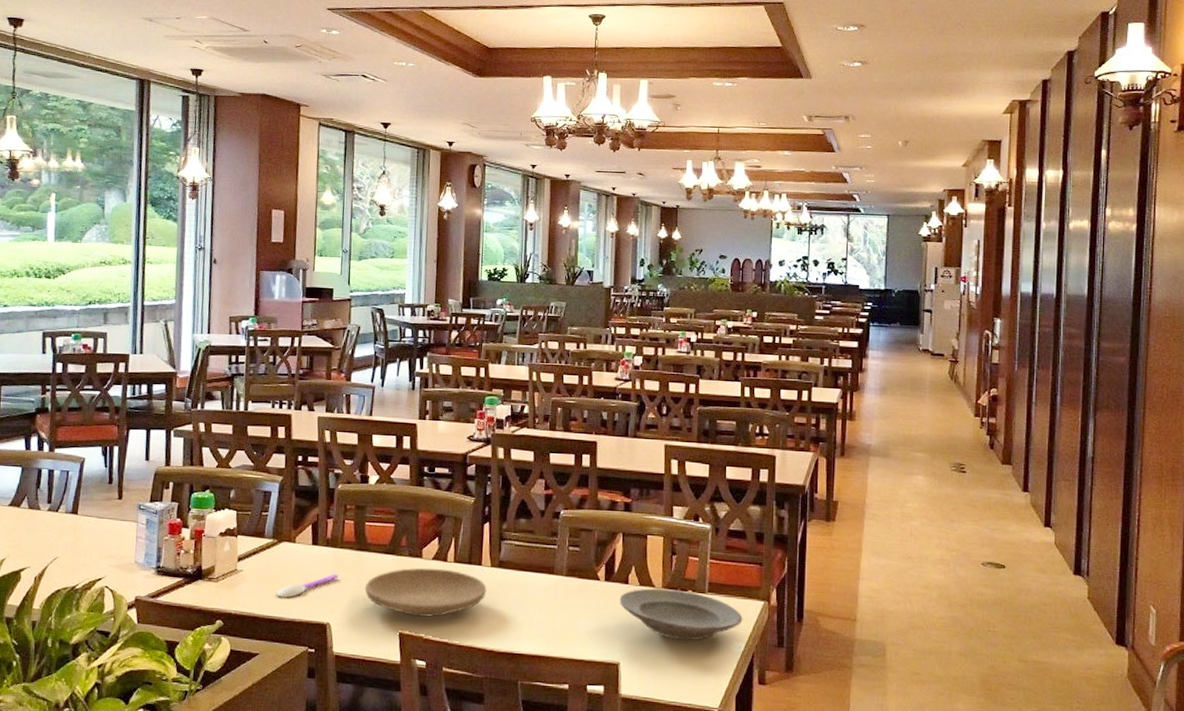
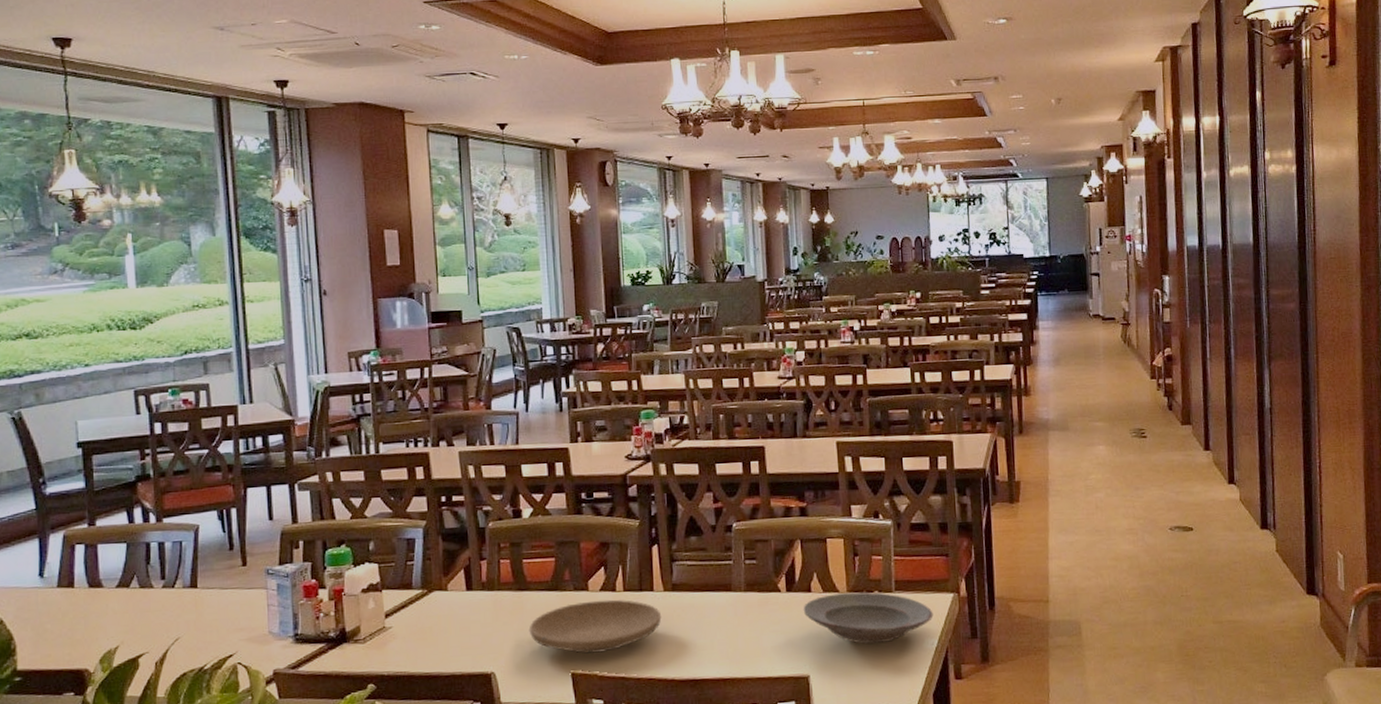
spoon: present [276,574,338,598] -> none [432,619,499,652]

